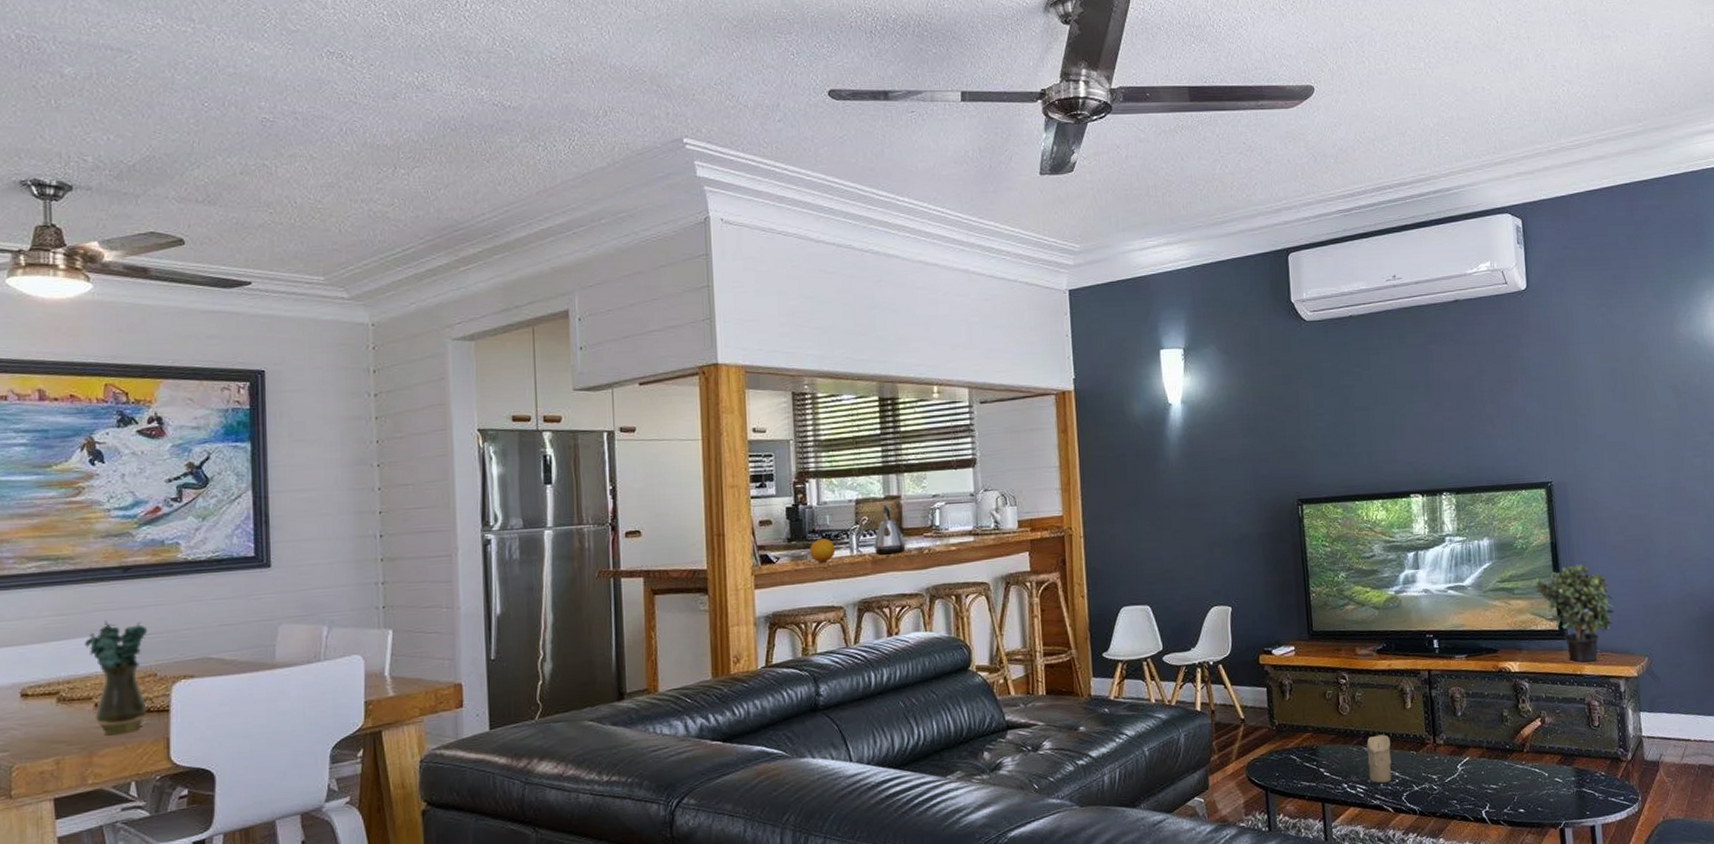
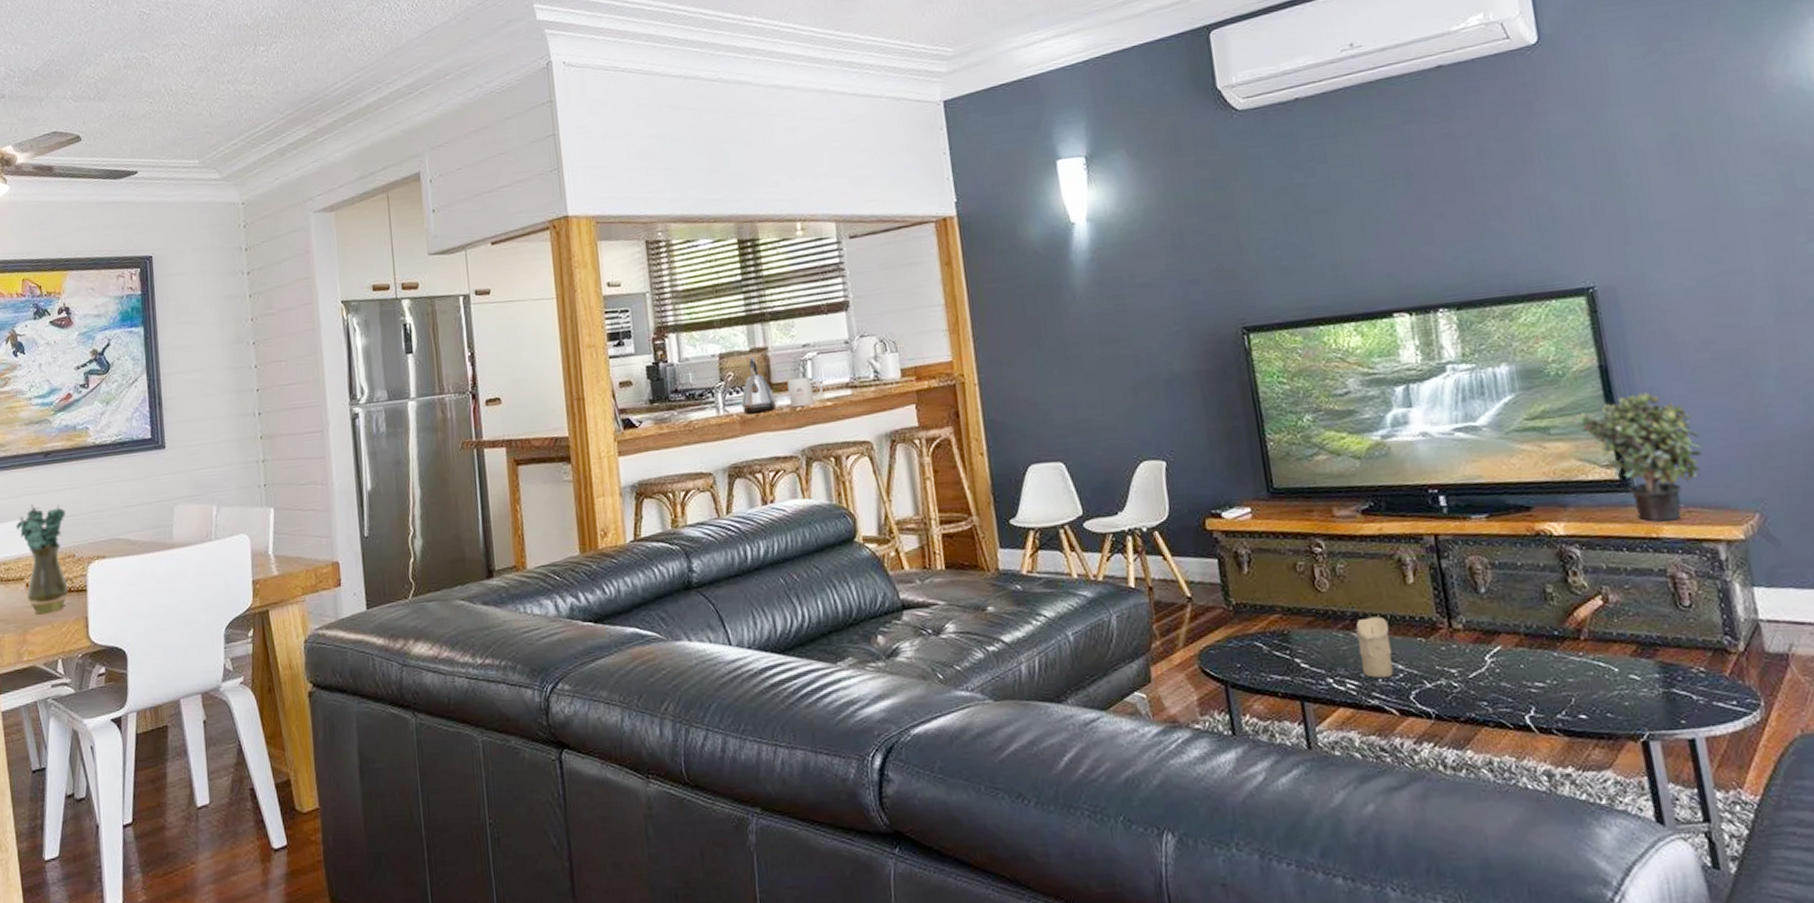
fruit: present [809,538,836,563] -> none [673,398,701,425]
mug: none [917,523,948,551] -> present [787,376,823,408]

